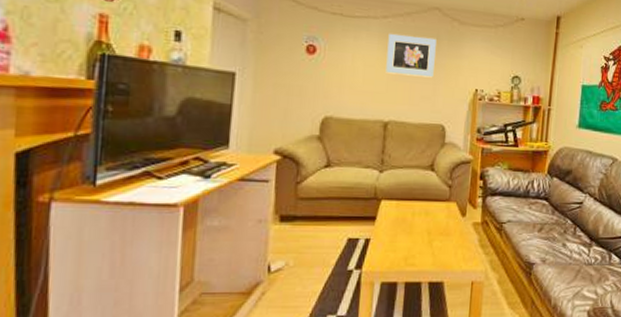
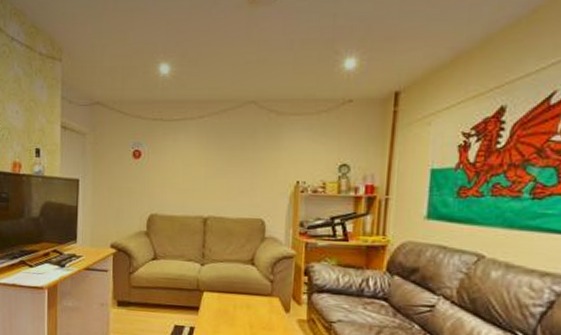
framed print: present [386,34,436,78] -> none [203,132,253,172]

